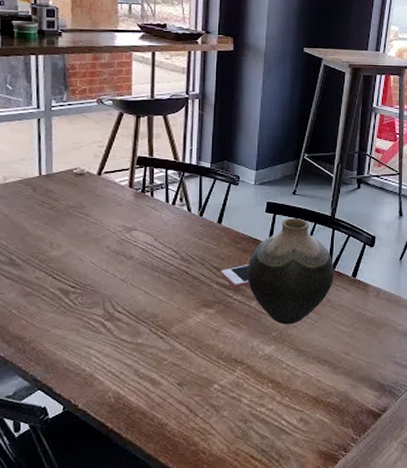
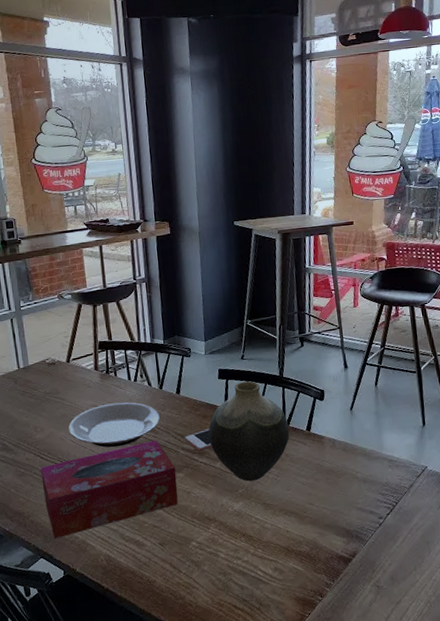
tissue box: none [51,271,206,369] -> present [40,440,178,538]
plate: none [90,225,196,274] -> present [69,402,160,448]

